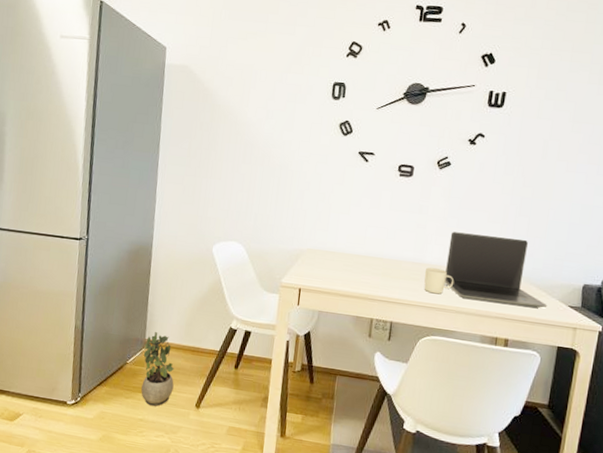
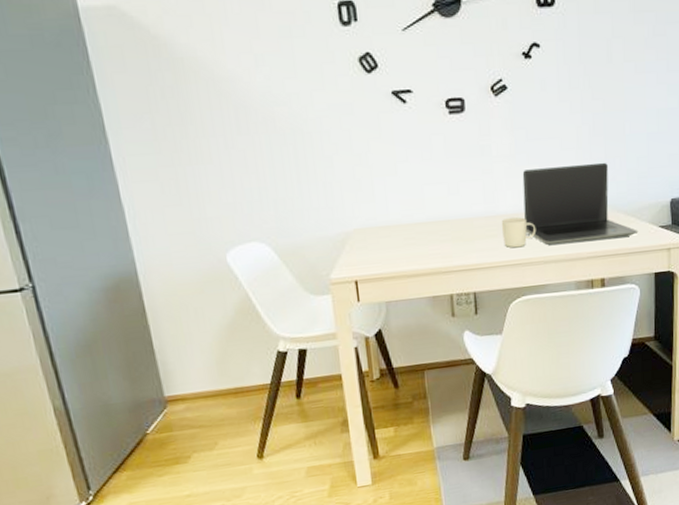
potted plant: present [141,332,175,406] -> none [165,384,222,475]

